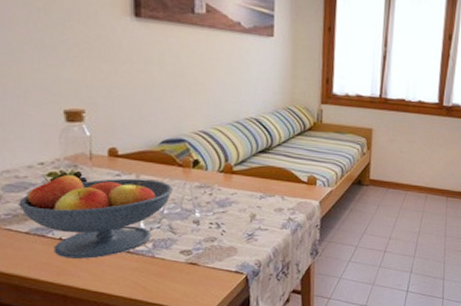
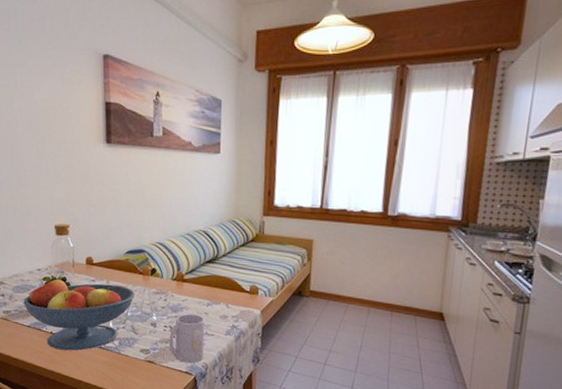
mug: none [215,208,258,262] -> present [169,313,205,364]

